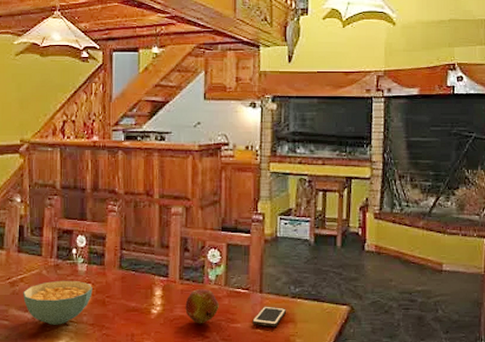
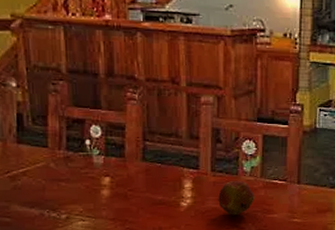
cereal bowl: present [23,280,92,325] -> none [27,173,112,221]
cell phone: present [252,306,286,327] -> none [290,196,324,217]

